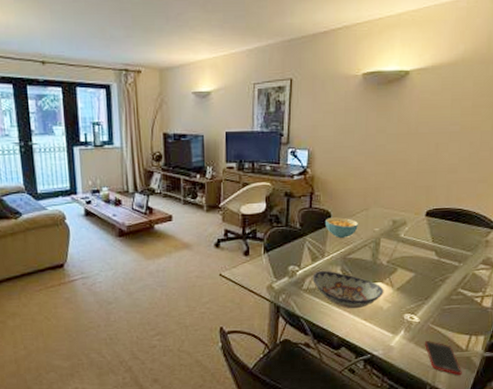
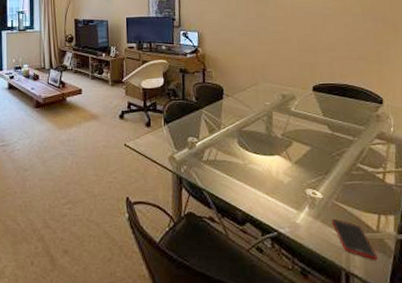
decorative bowl: present [312,270,384,309] -> none [211,142,283,182]
cereal bowl: present [324,217,358,238] -> none [218,91,250,111]

